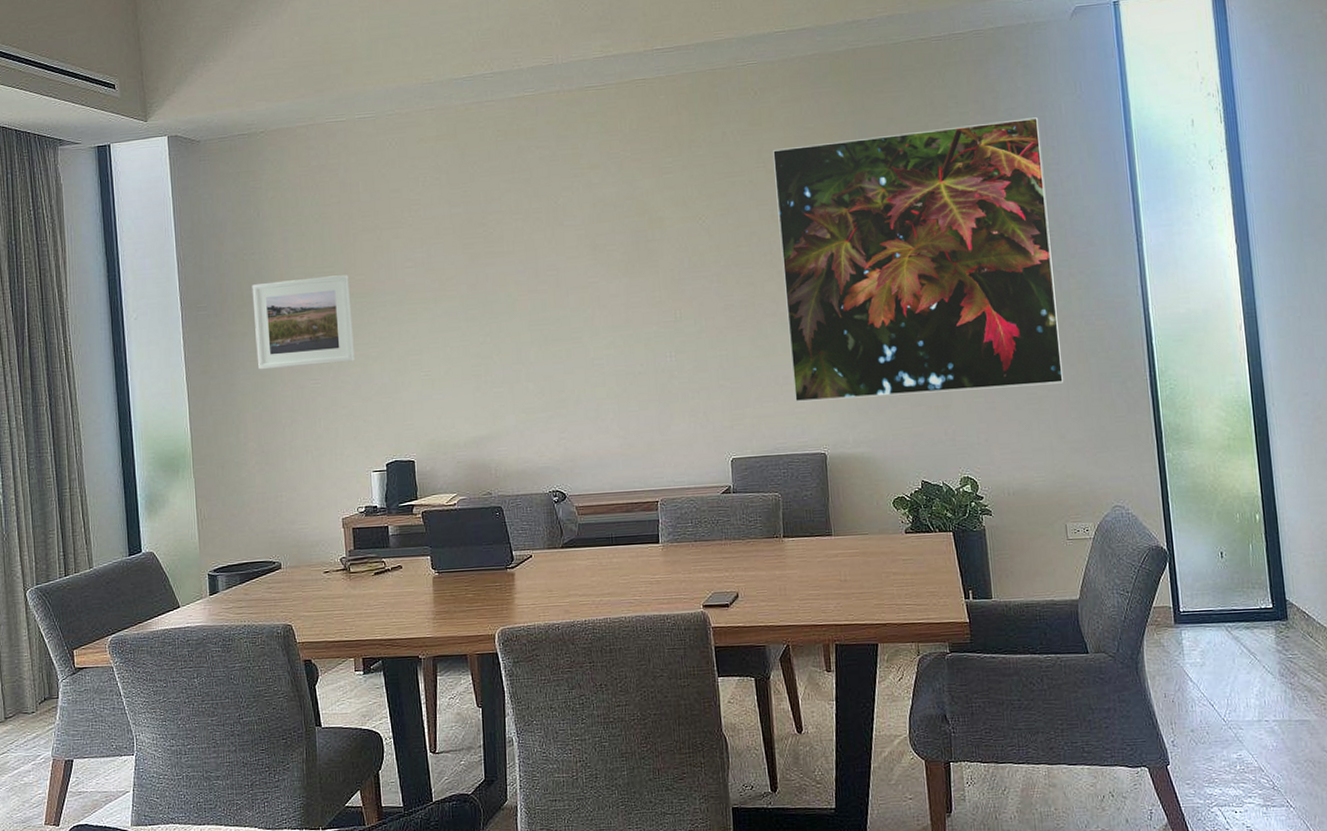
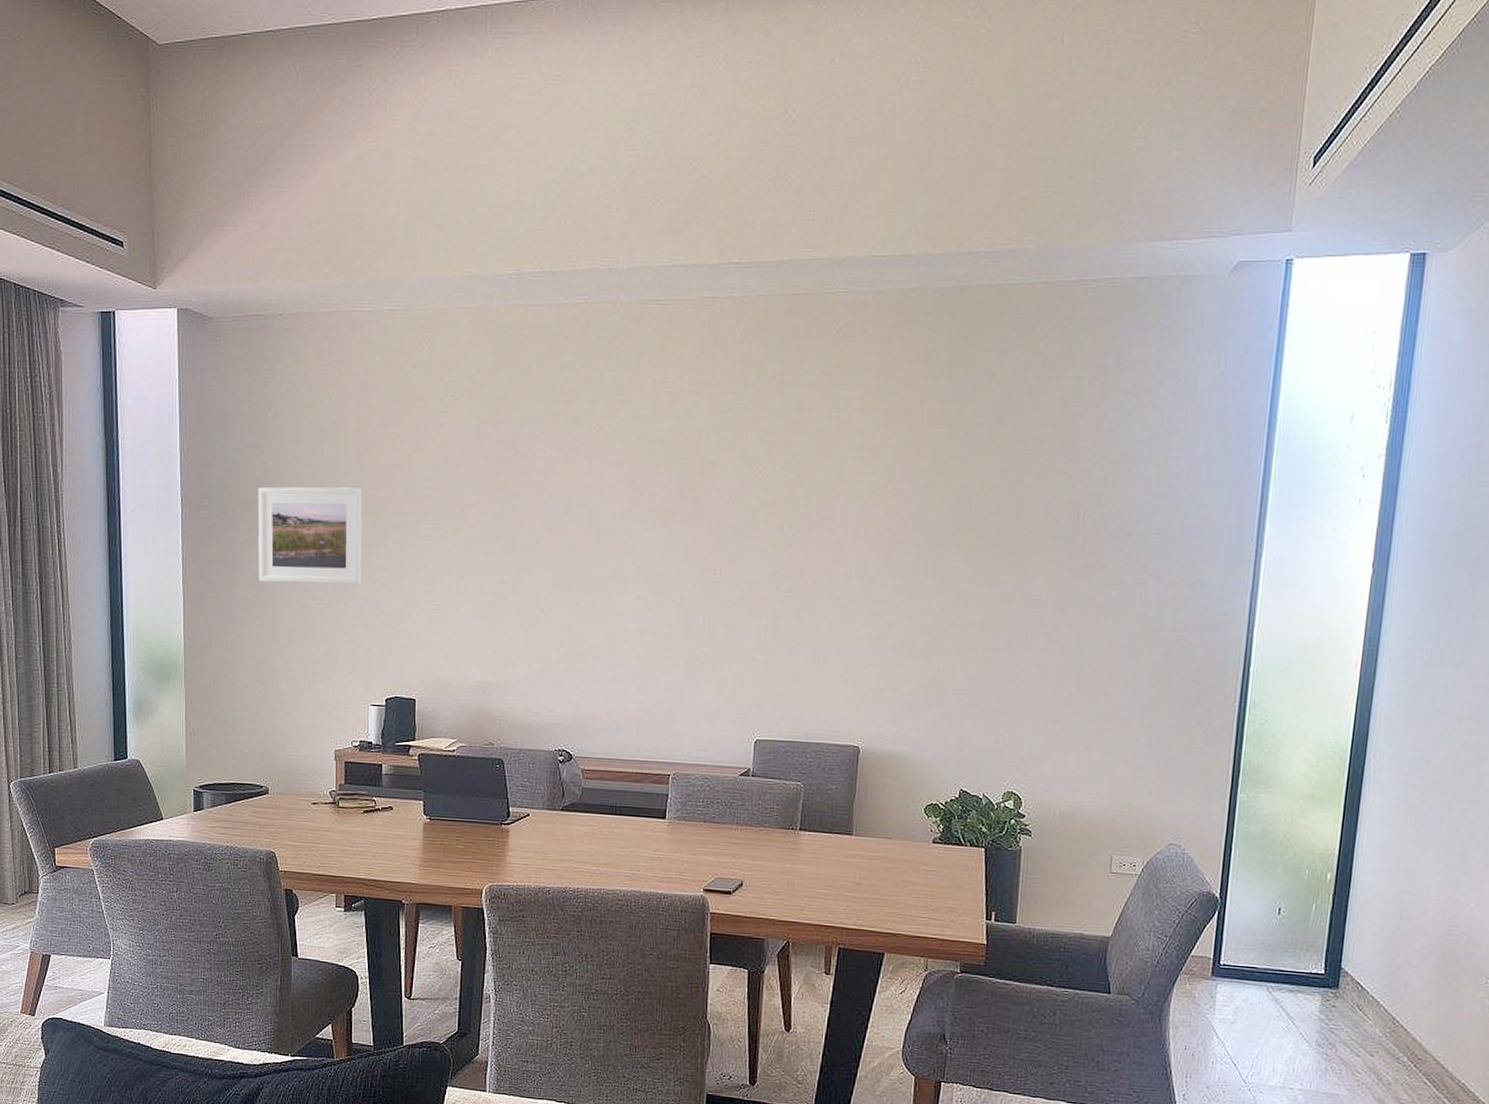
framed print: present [772,117,1064,402] -> none [834,392,1168,703]

